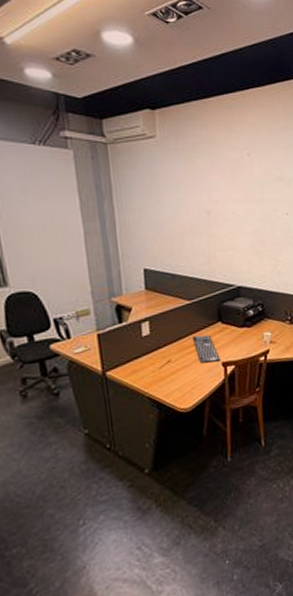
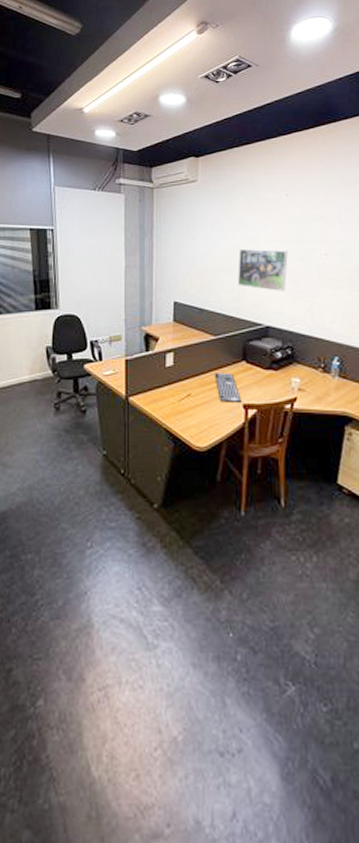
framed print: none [206,210,254,253] -> present [237,249,288,292]

